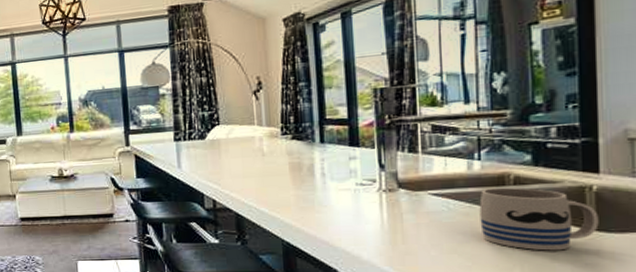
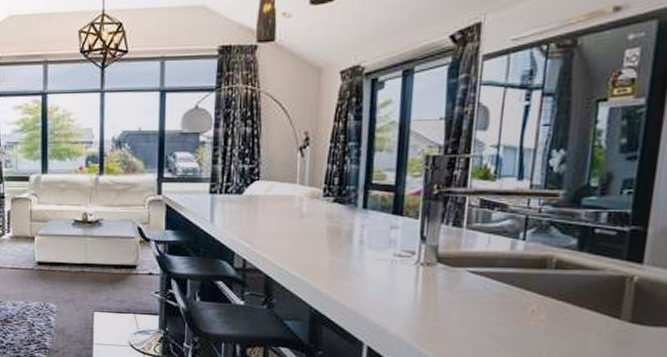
mug: present [479,187,599,251] -> none [514,270,635,340]

